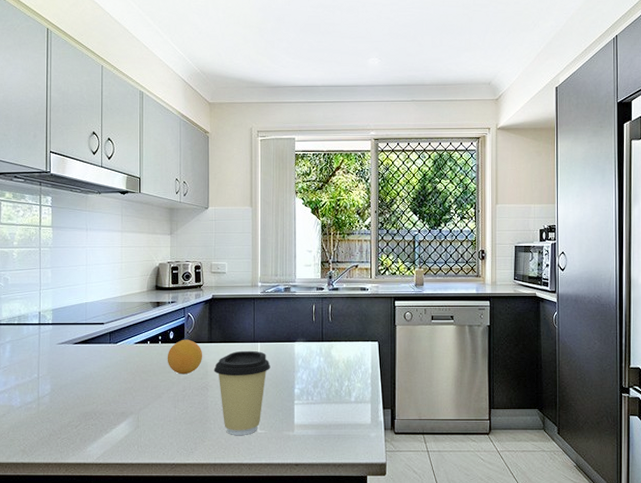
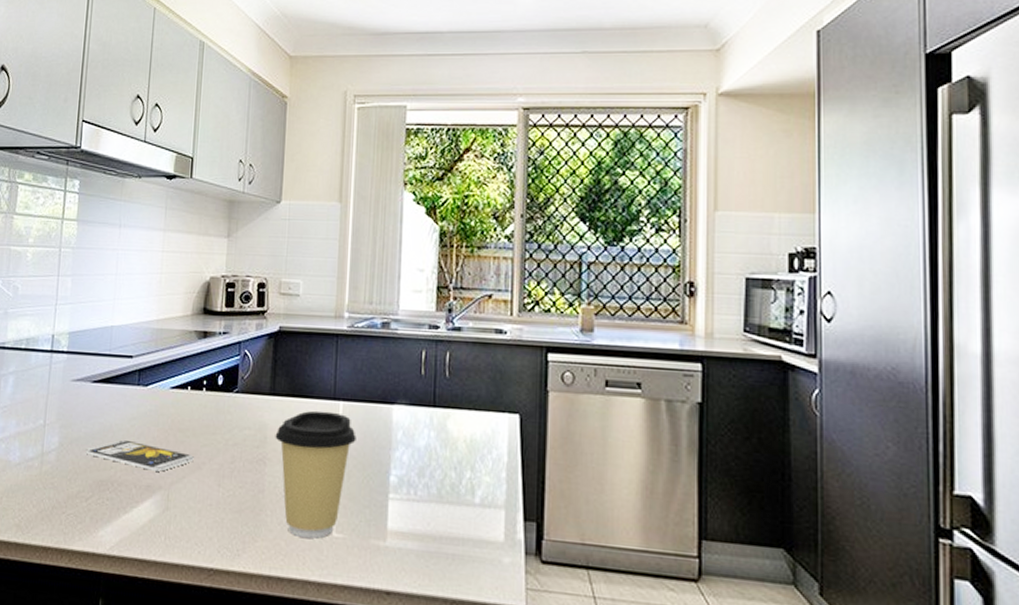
smartphone: none [72,382,155,402] -> present [85,439,194,472]
fruit: present [167,339,203,375] -> none [212,387,262,439]

